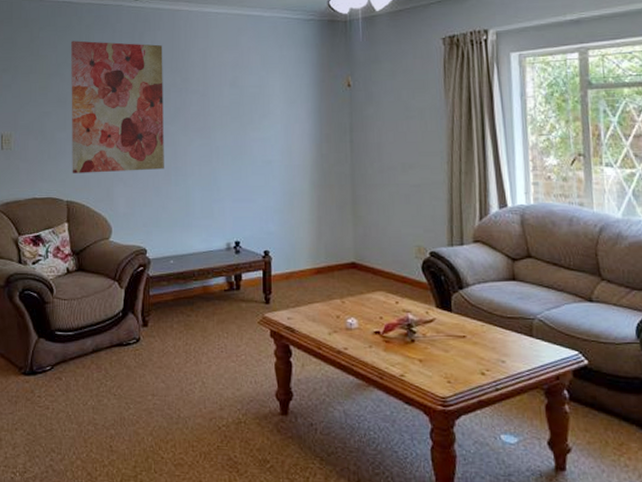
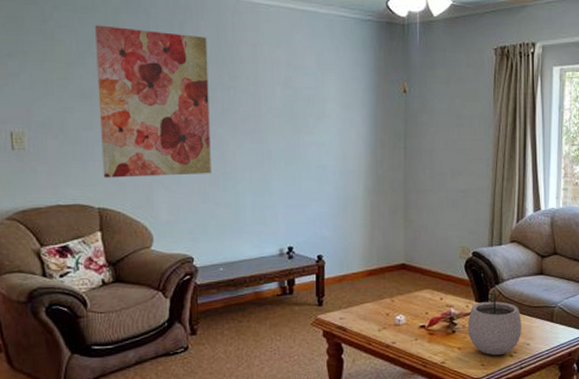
plant pot: none [428,295,494,373] -> present [467,290,521,356]

